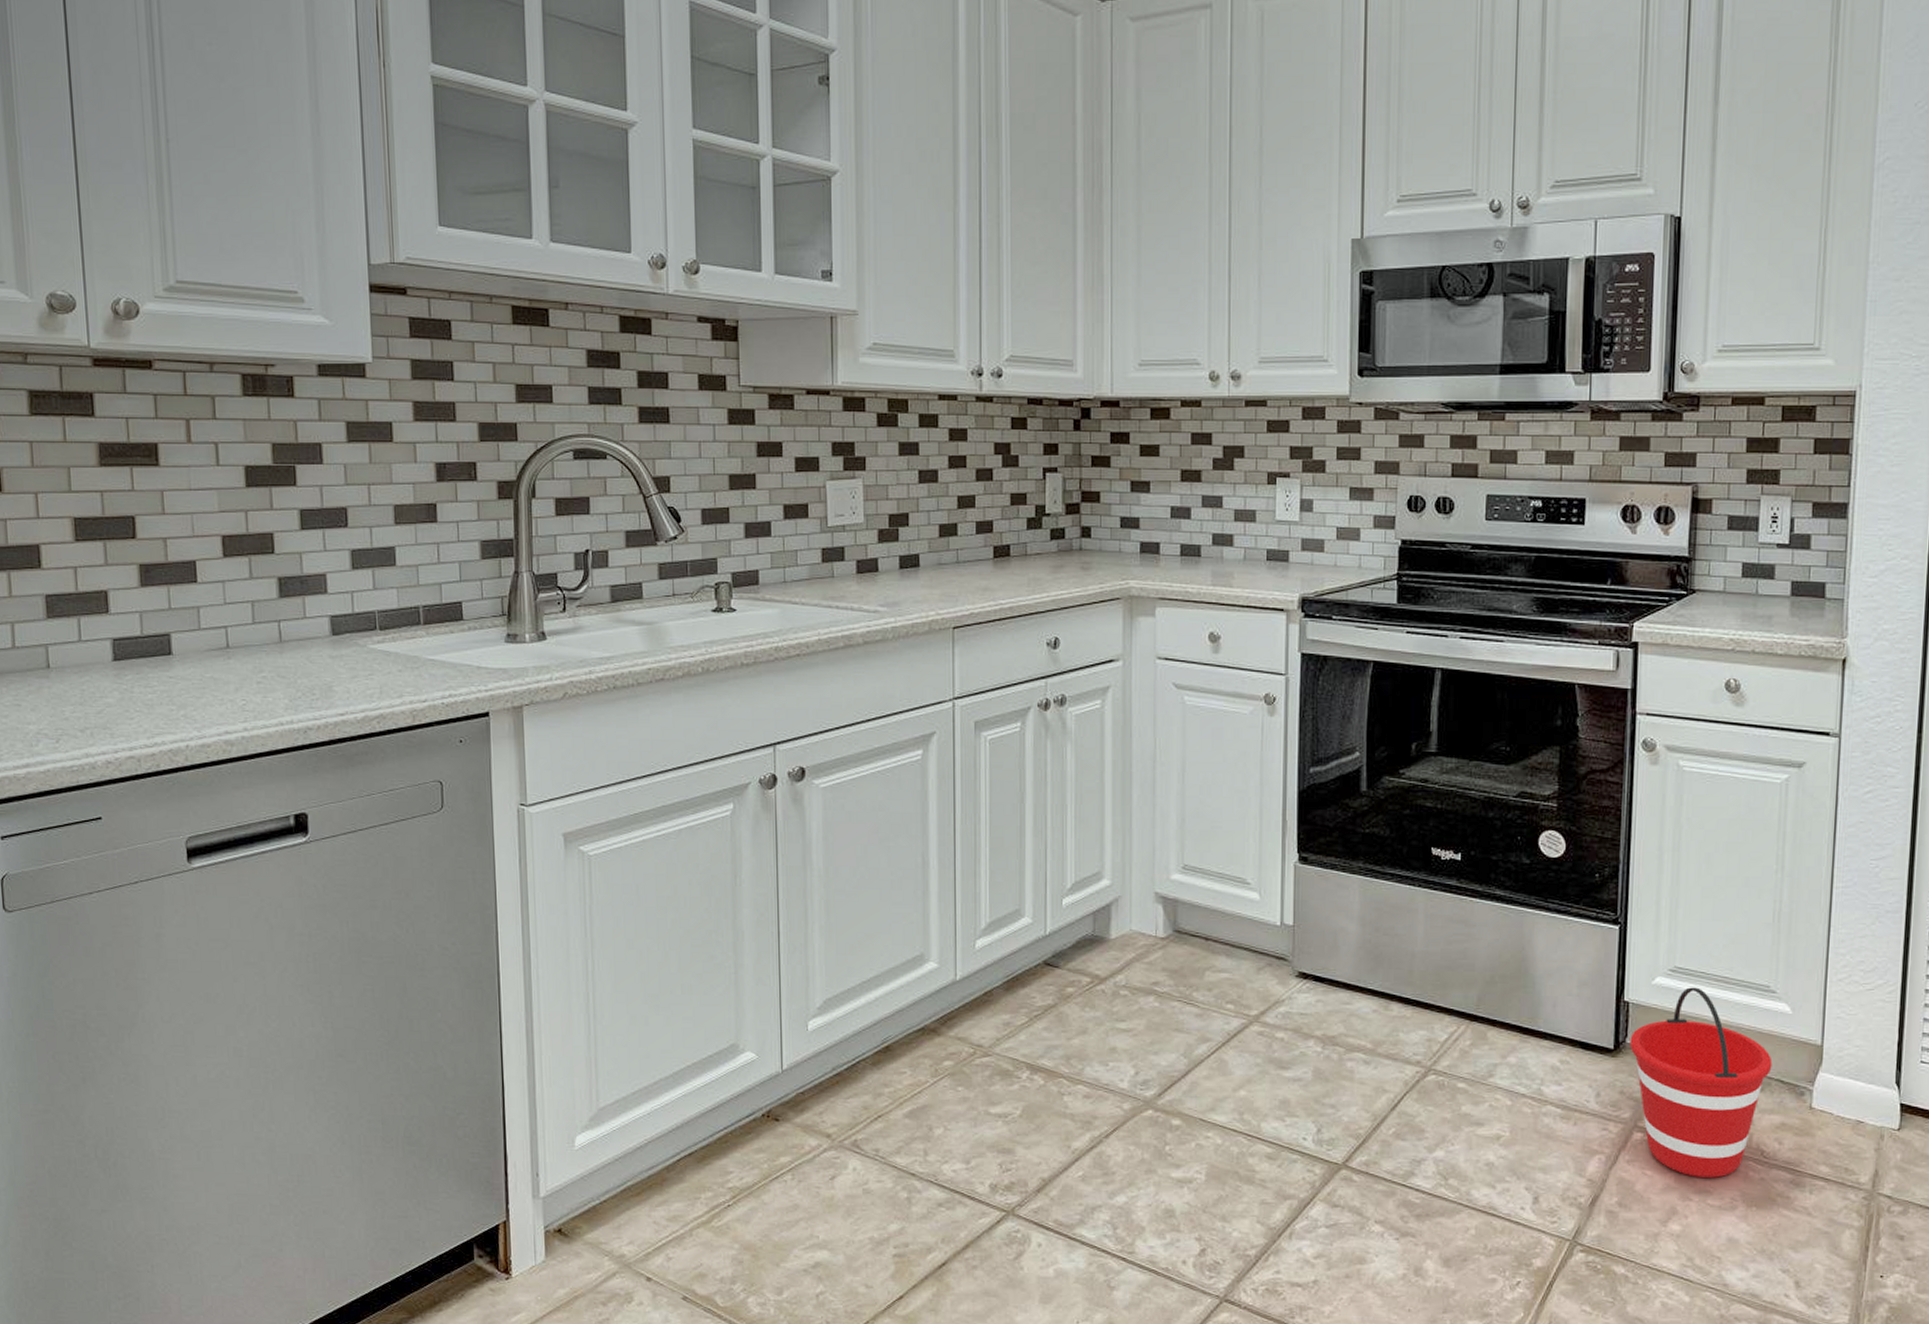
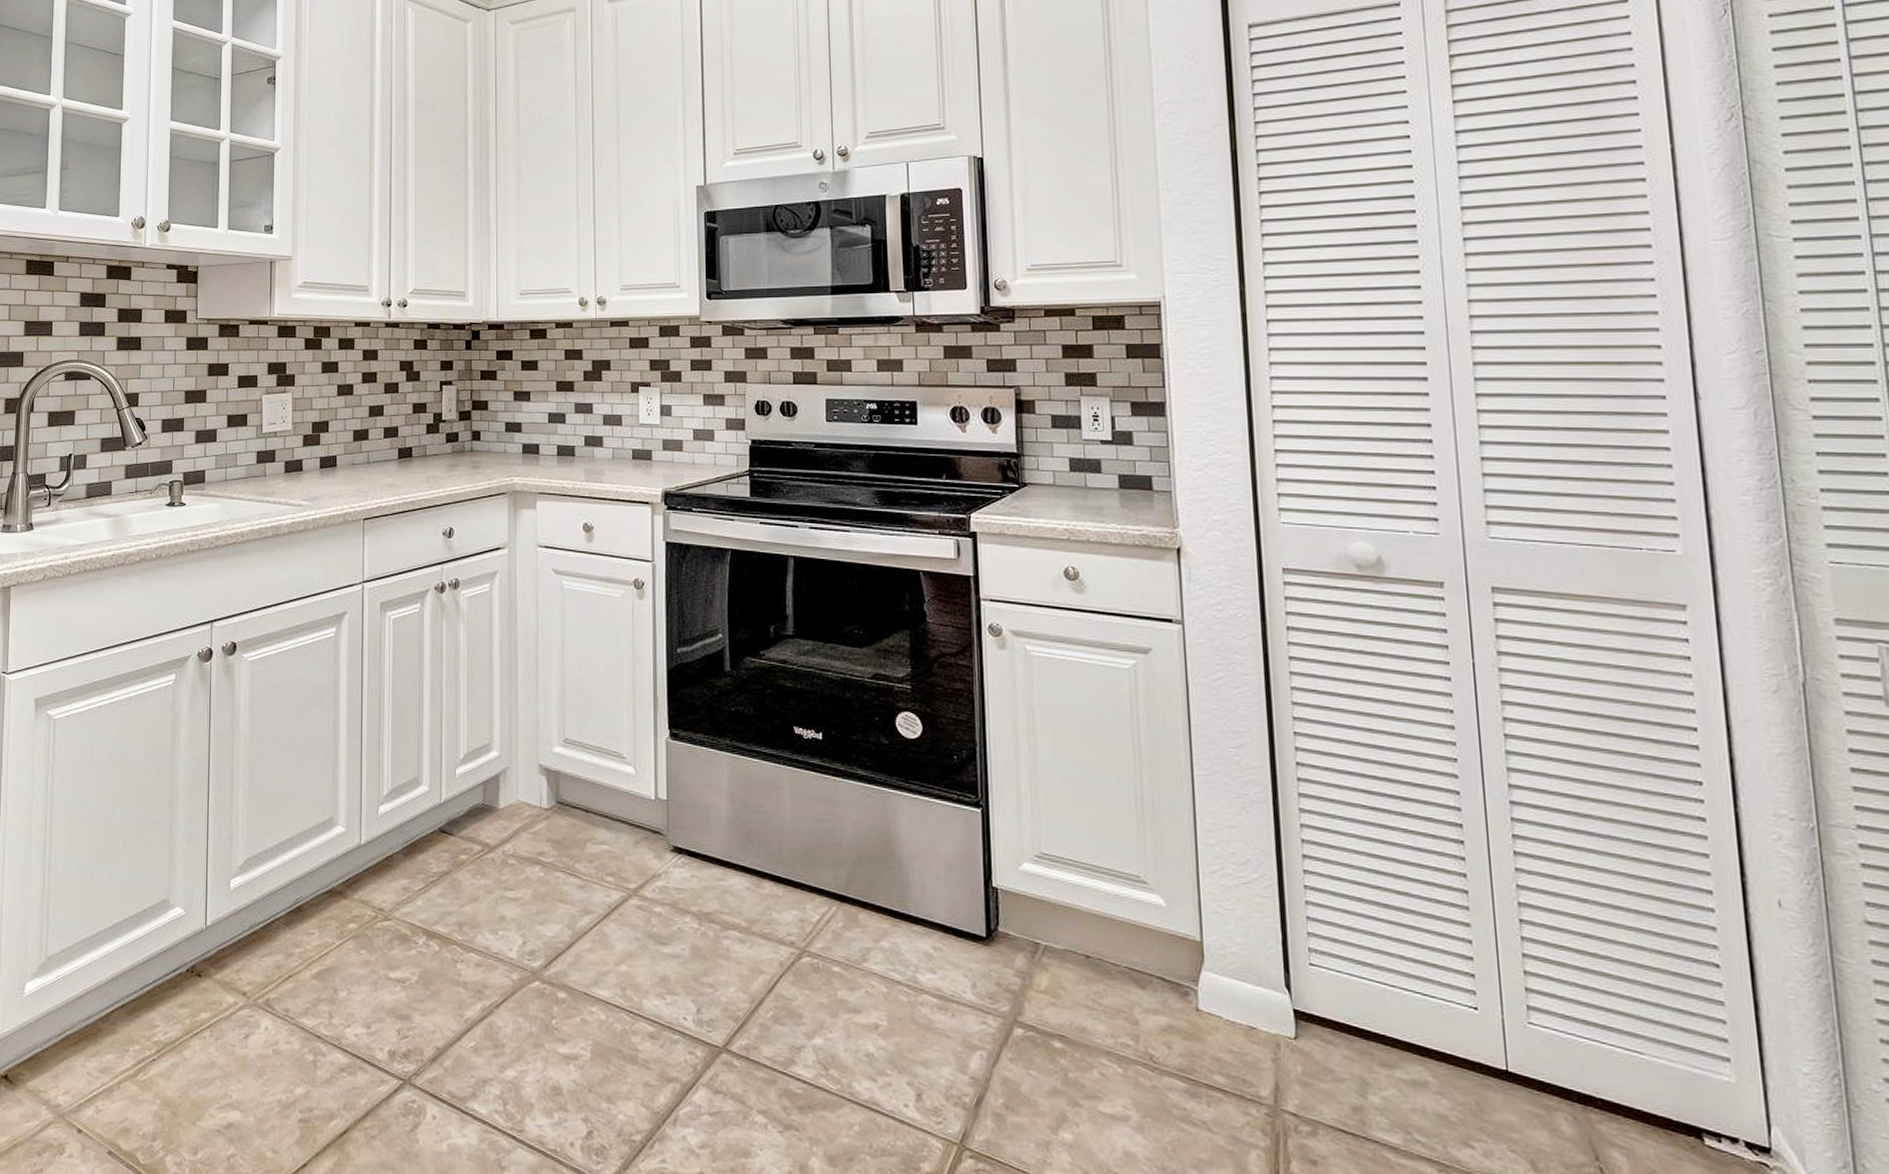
bucket: present [1630,987,1773,1178] -> none [1002,874,1152,1083]

